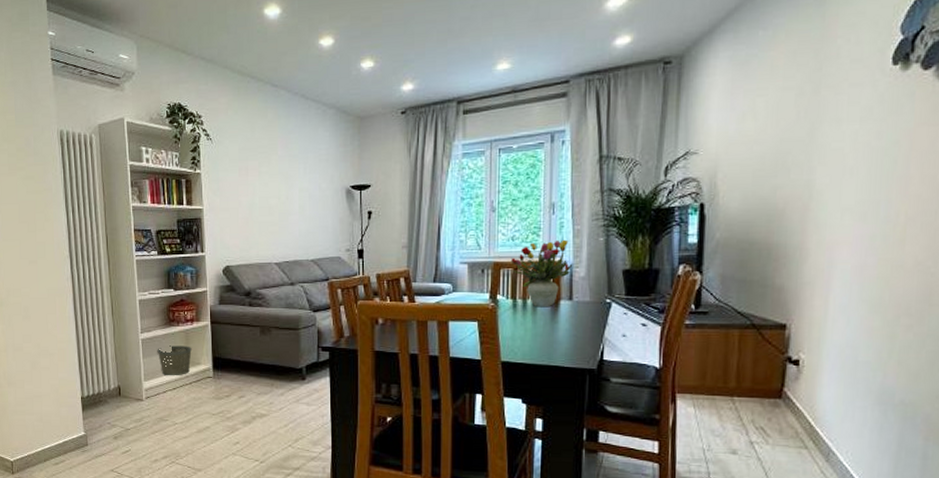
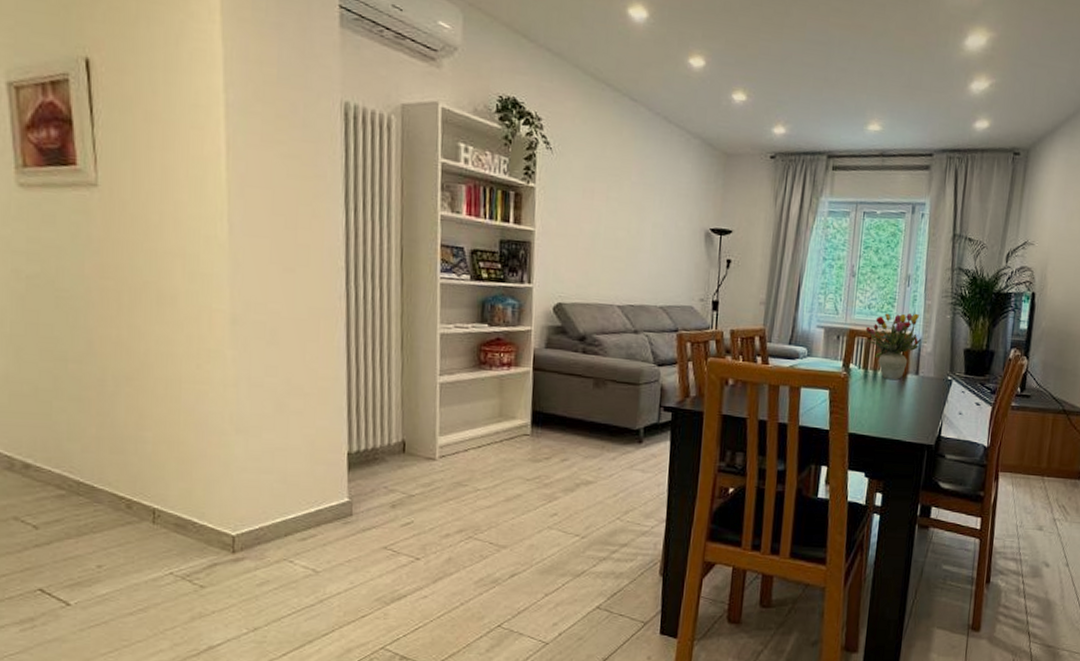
basket: present [158,346,192,376] -> none [461,393,506,432]

